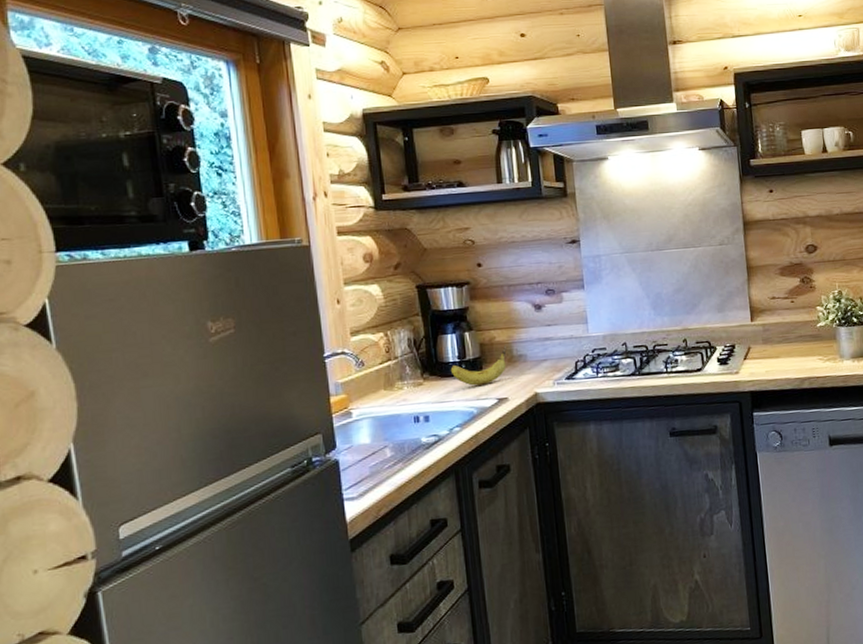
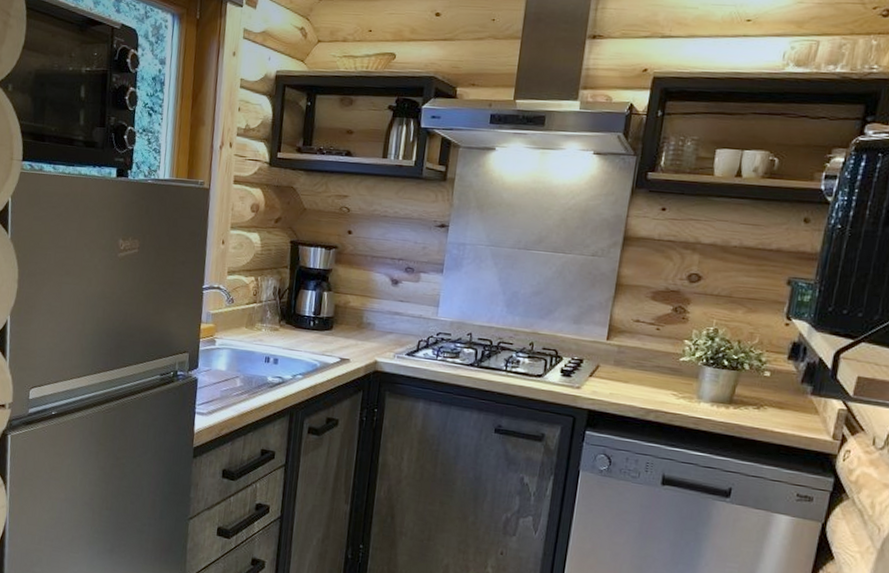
fruit: present [450,344,506,386] -> none [304,310,358,343]

